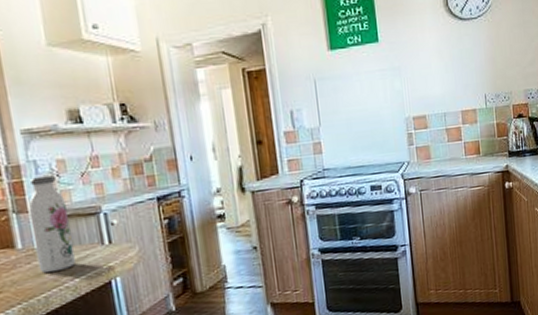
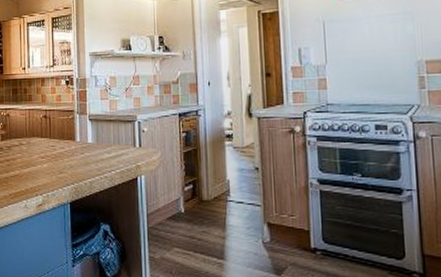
water bottle: present [27,175,76,273] -> none [87,88,115,164]

